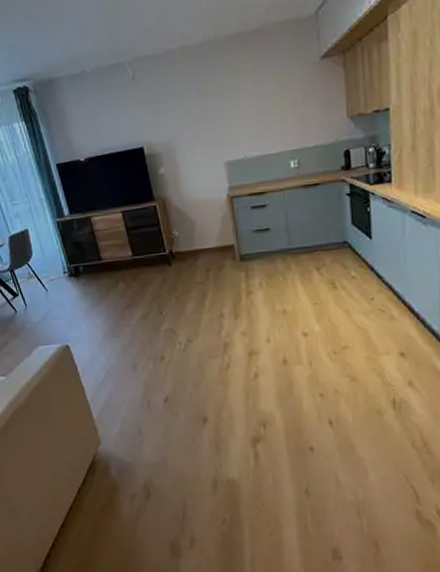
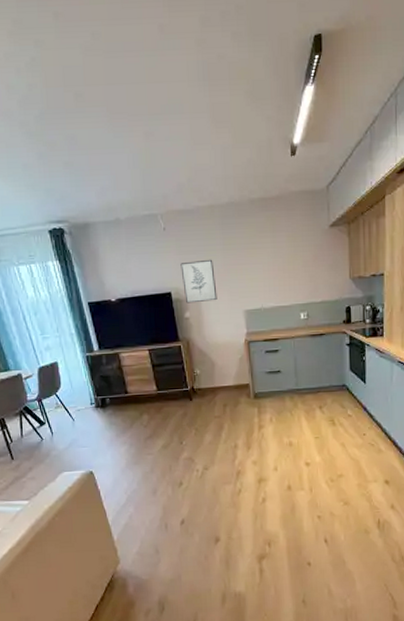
wall art: none [152,107,195,158] -> present [180,259,217,303]

